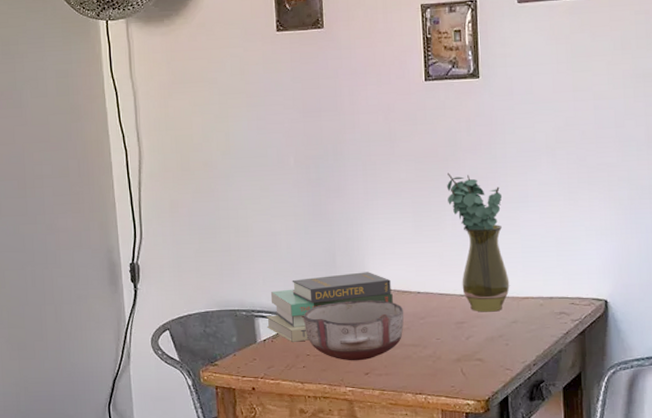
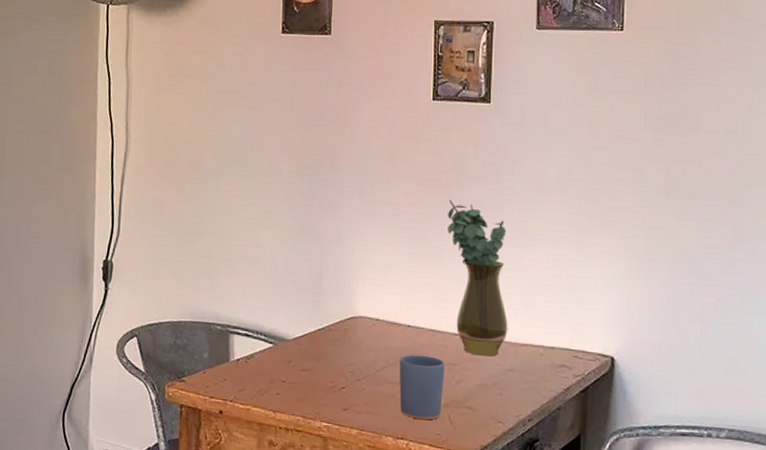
books: present [266,272,393,342] -> none [241,296,380,366]
ceramic bowl: present [303,300,404,361] -> none [281,326,391,395]
mug: none [412,317,455,375] -> present [399,354,445,421]

